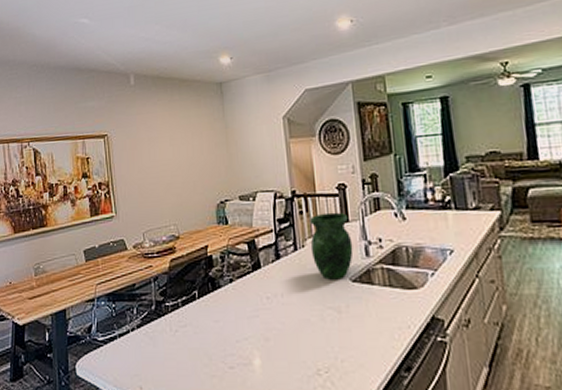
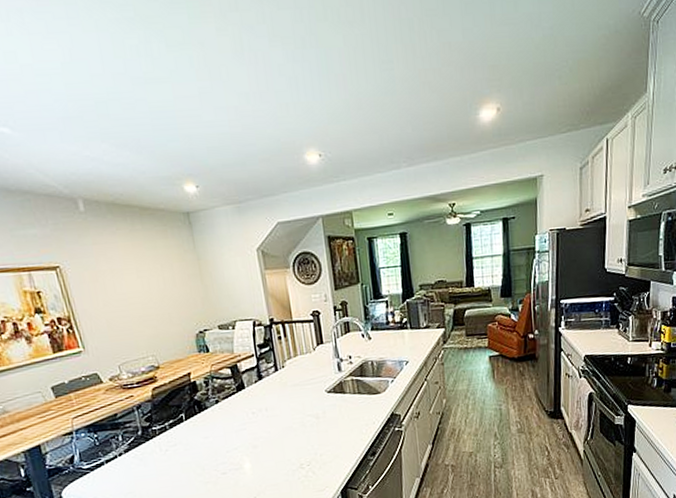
vase: present [310,212,354,280] -> none [288,335,328,393]

